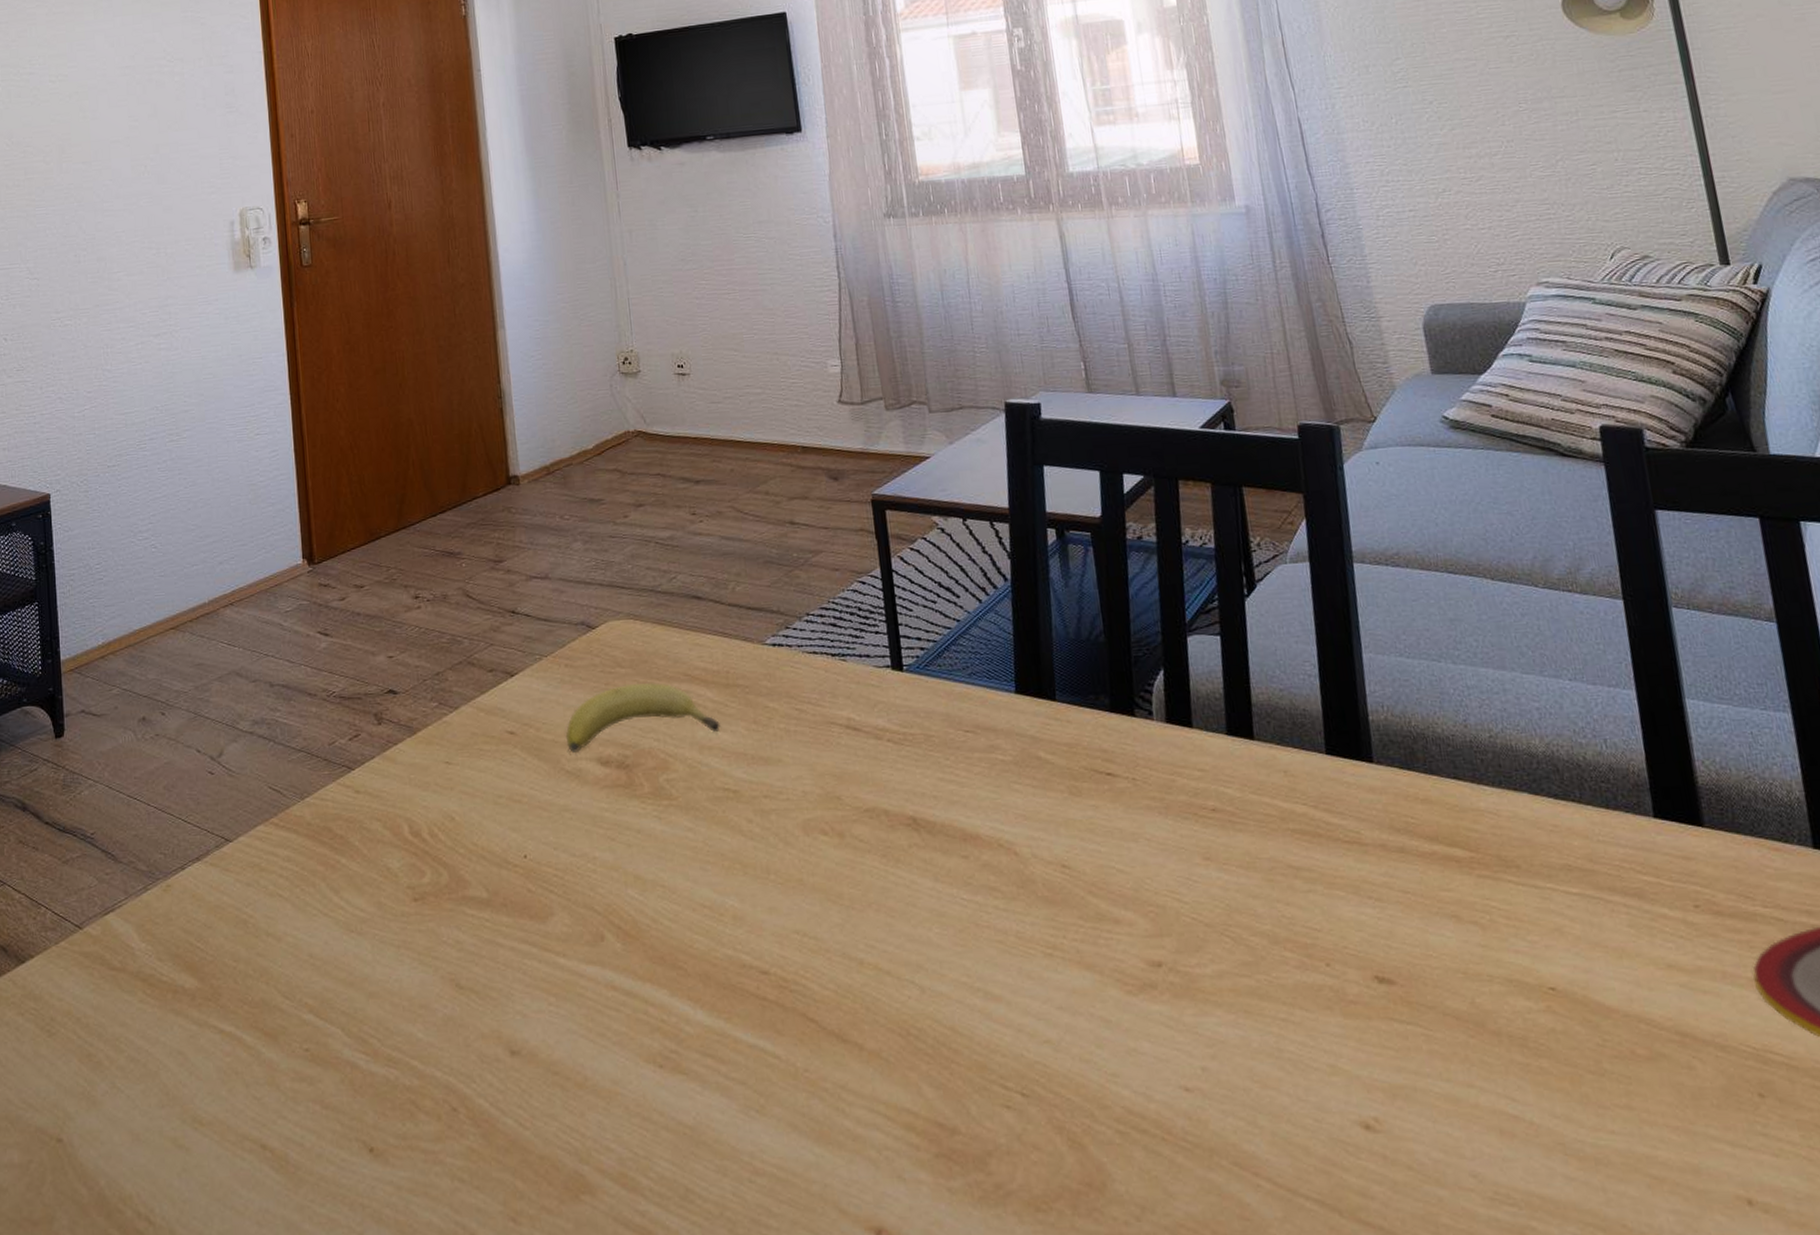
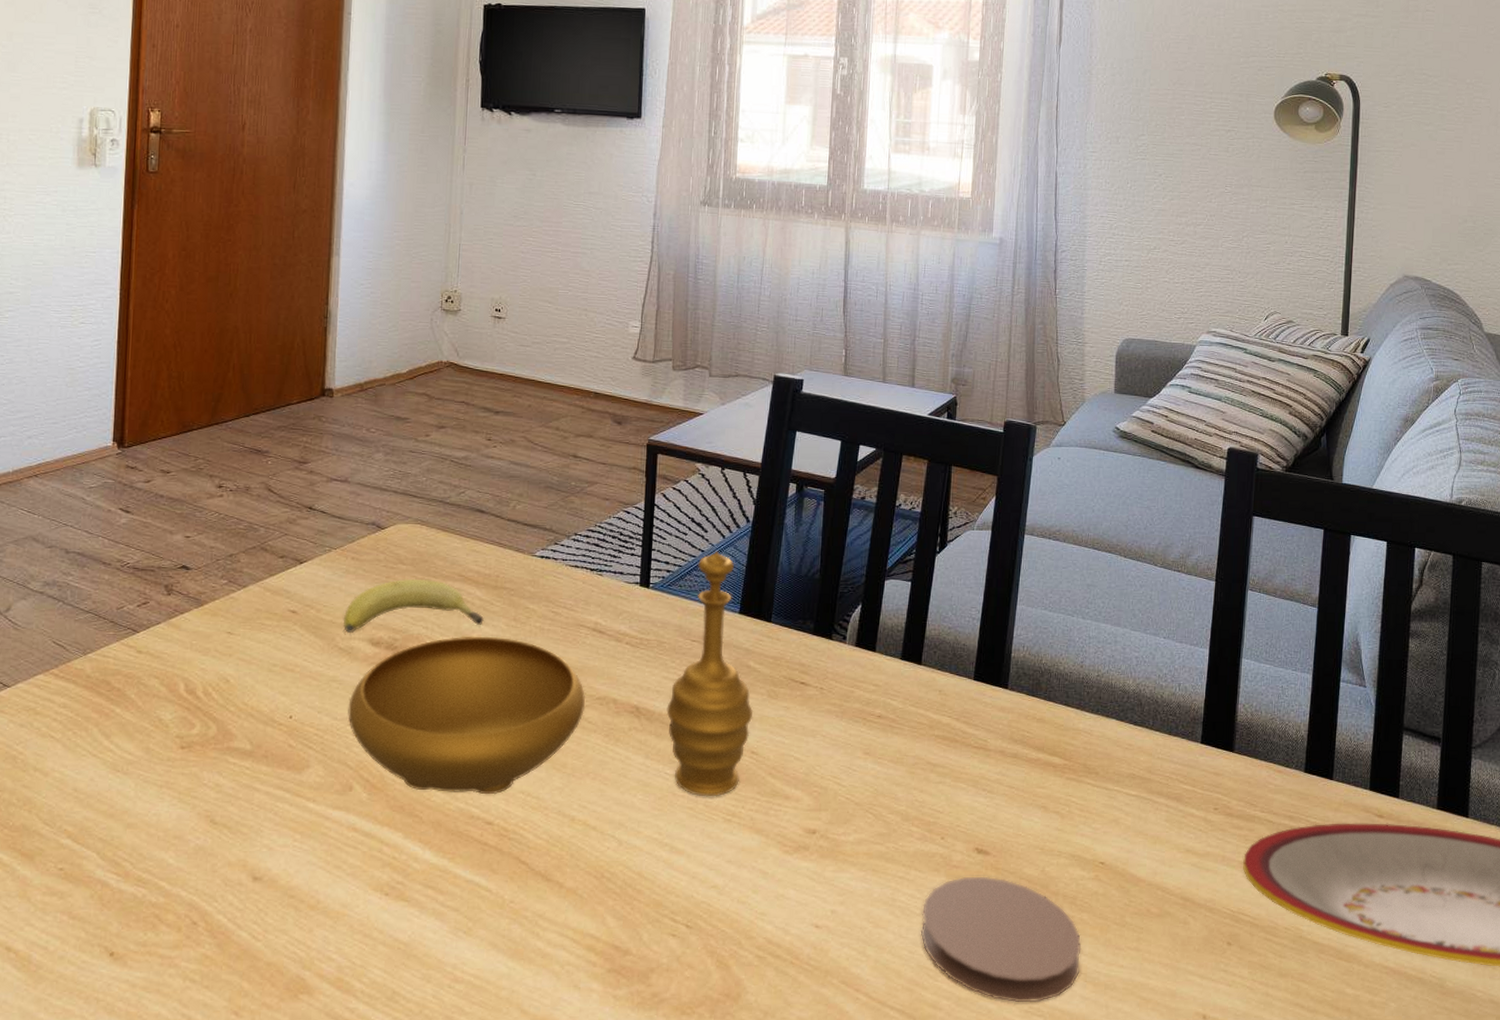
decorative bowl: none [585,619,1056,938] -> present [348,551,754,797]
coaster: none [1319,1013,1555,1187] -> present [920,876,1082,1003]

